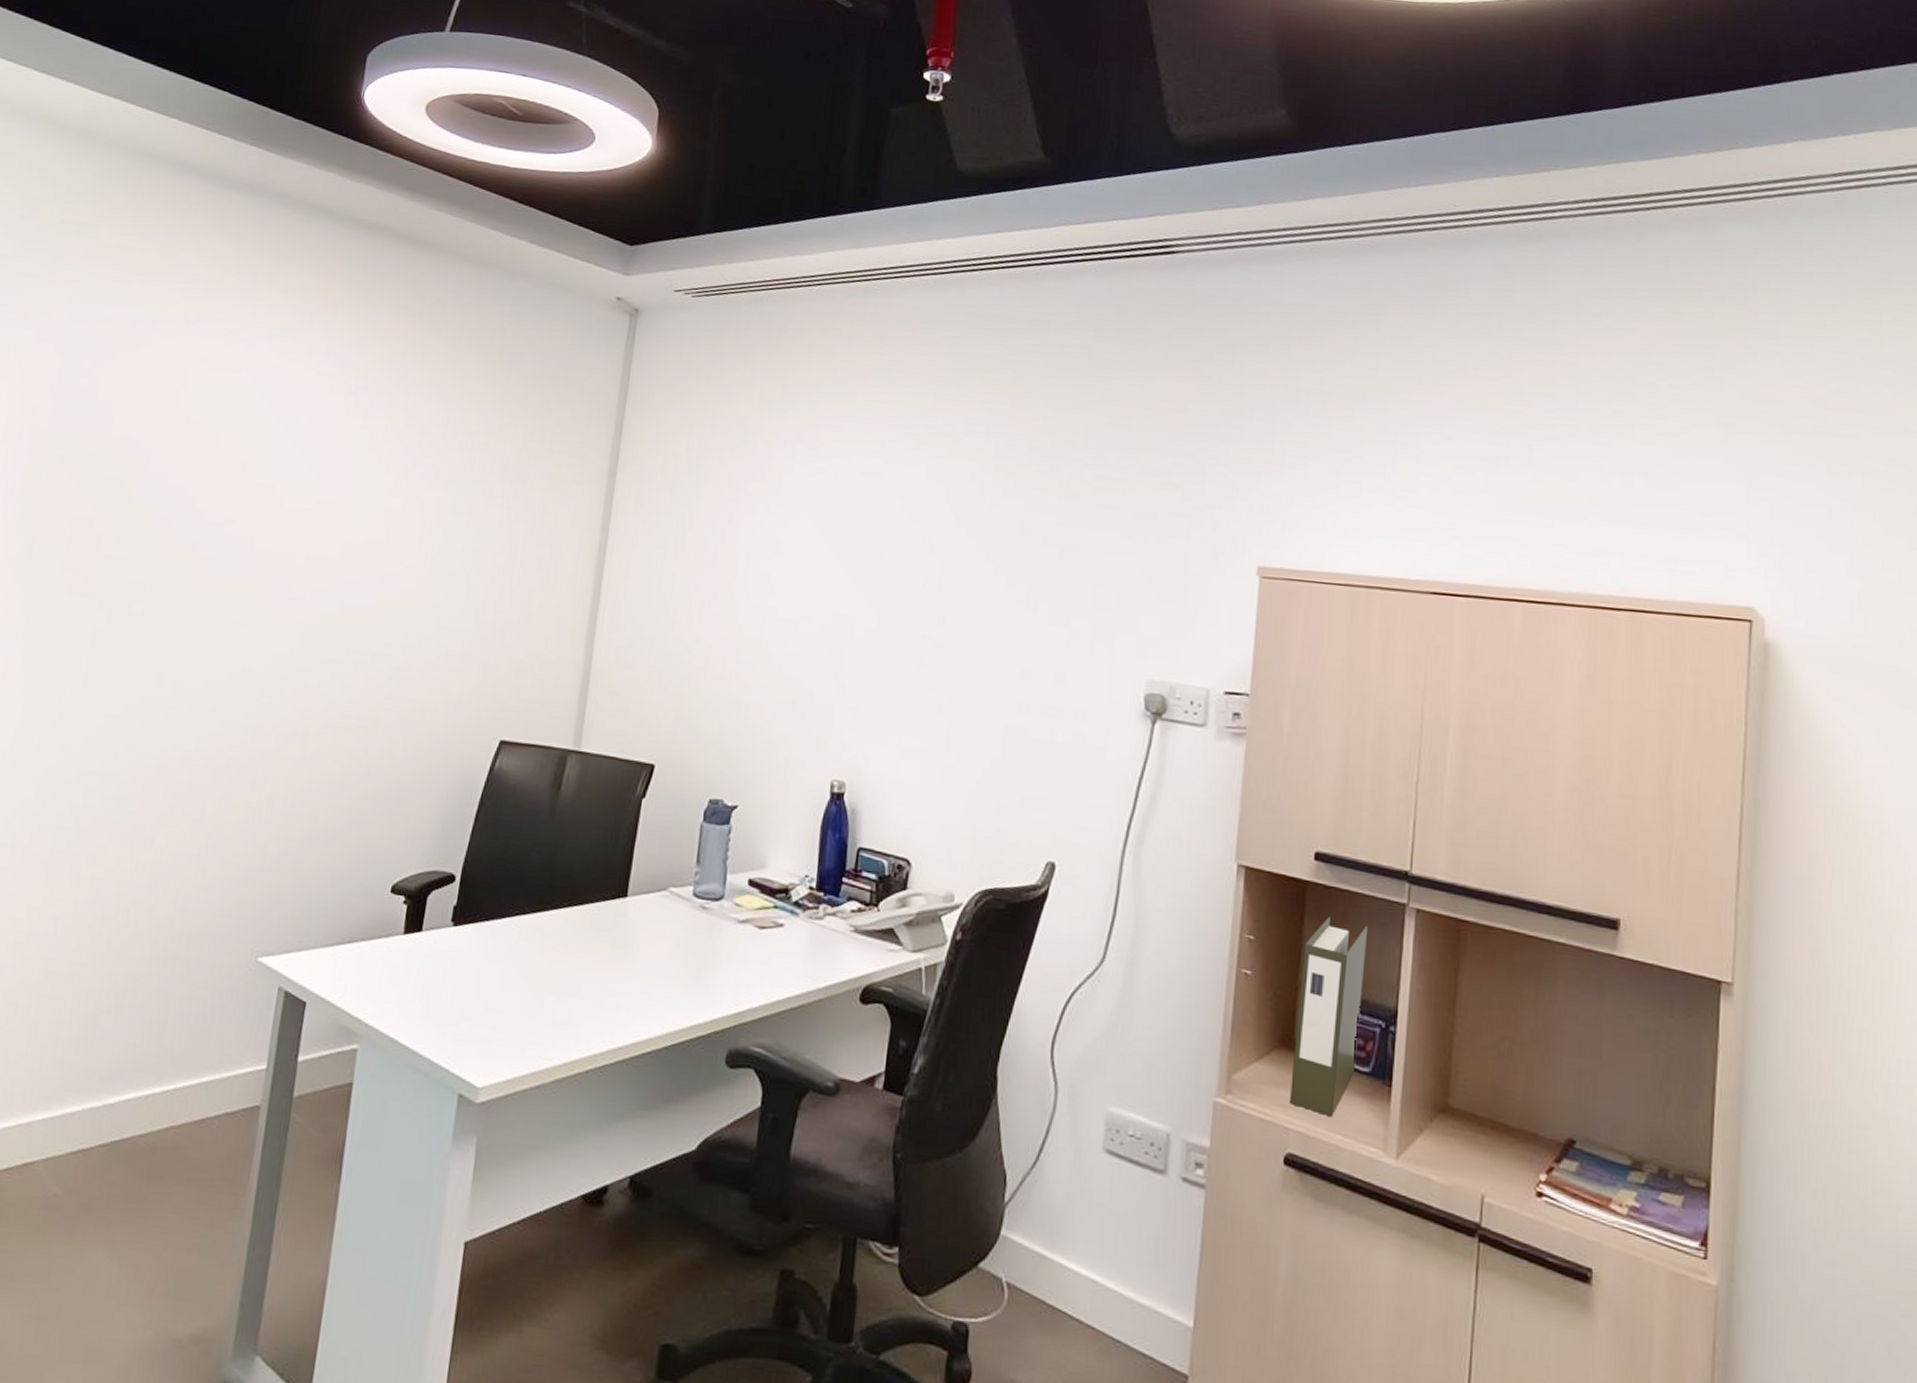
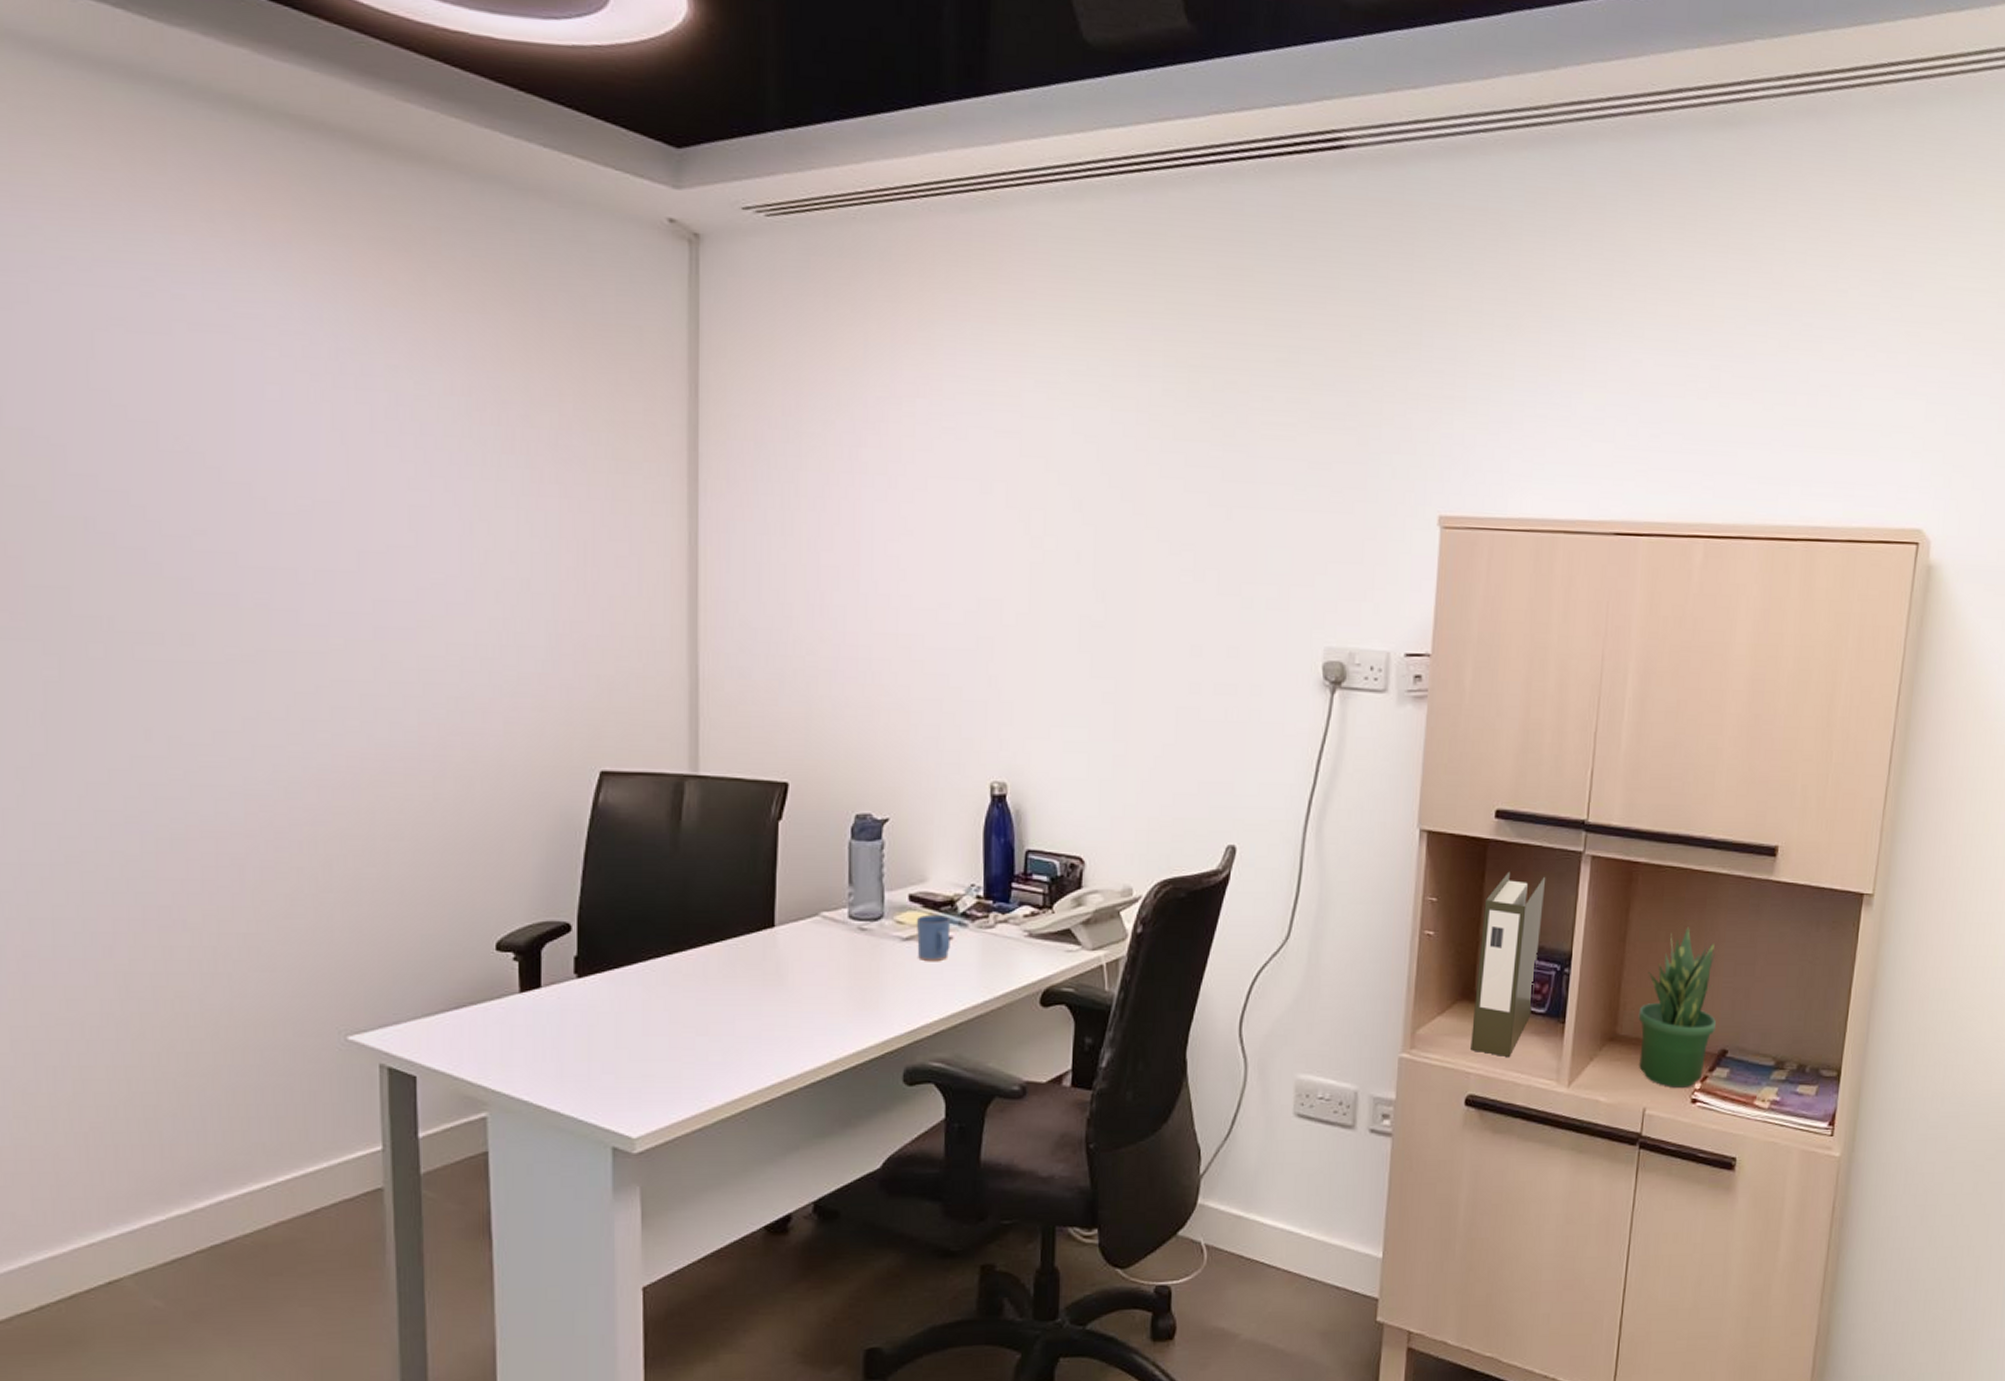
mug: none [751,900,784,946] -> present [916,914,951,960]
planter: none [1472,996,1560,1178] -> present [1638,927,1716,1088]

